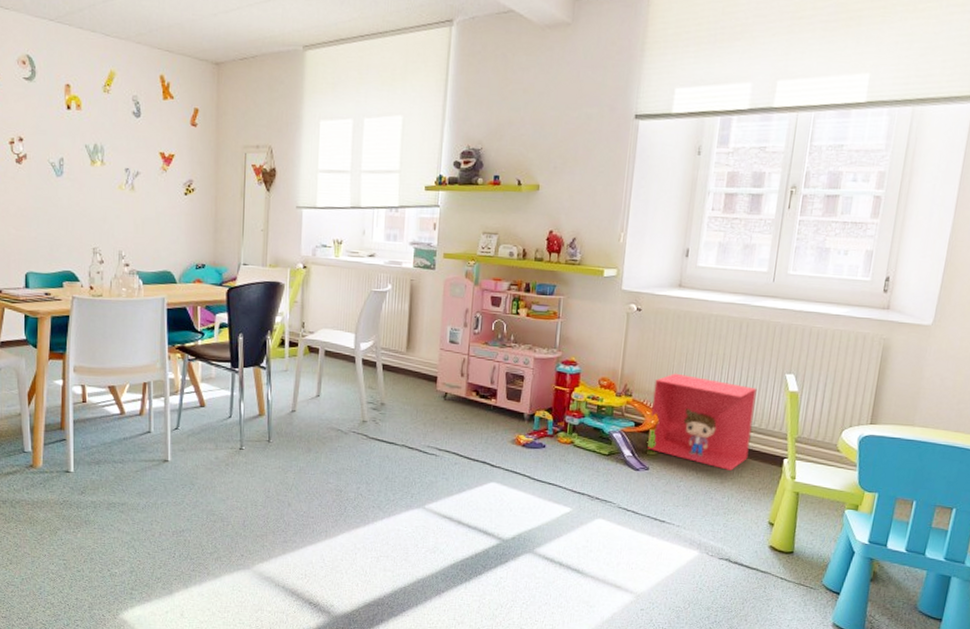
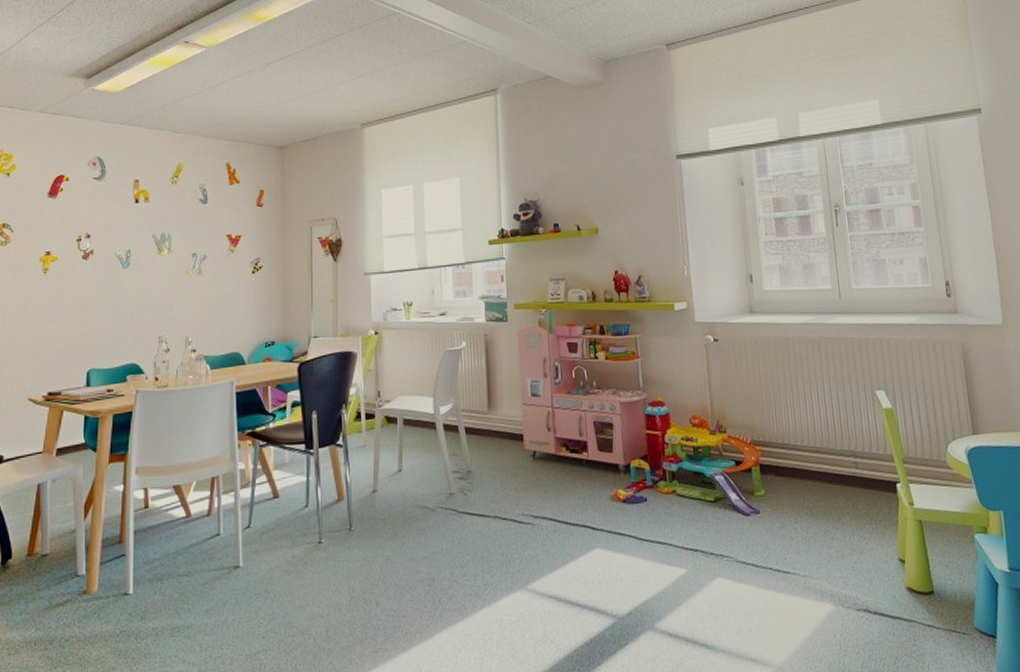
toy box: present [647,373,757,470] -> none [747,402,859,504]

